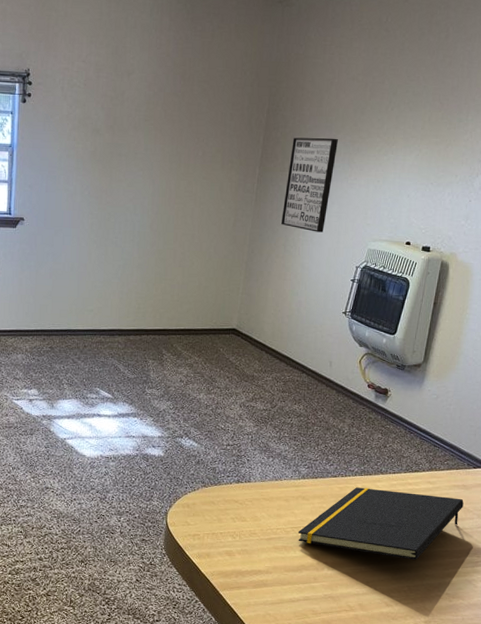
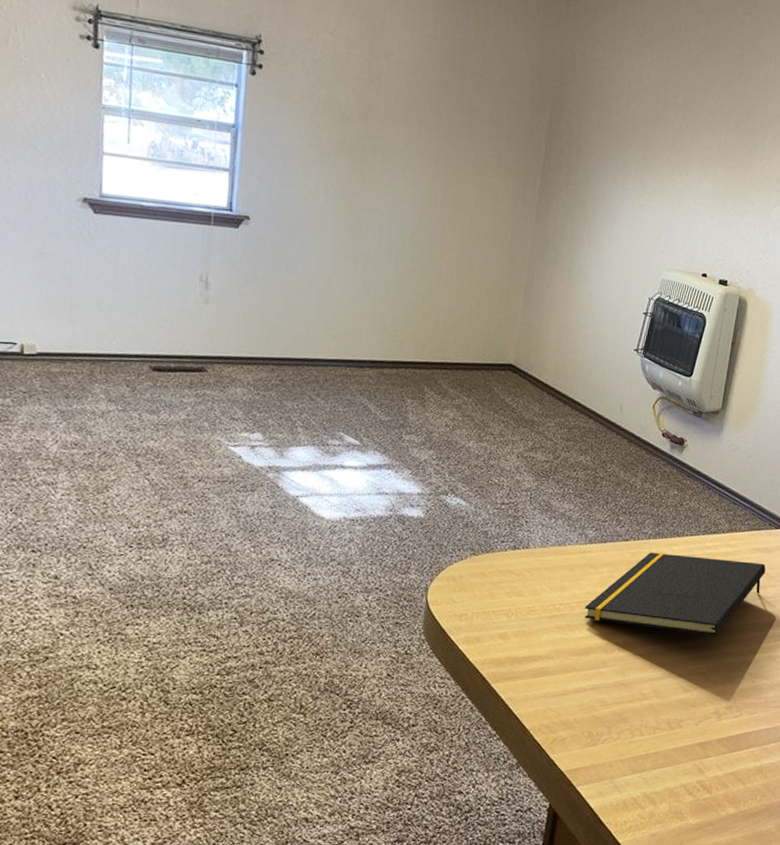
wall art: present [281,137,338,233] -> none [565,147,629,257]

